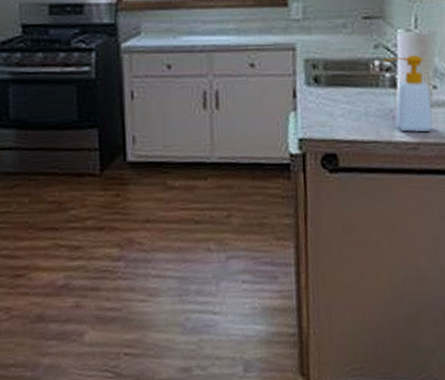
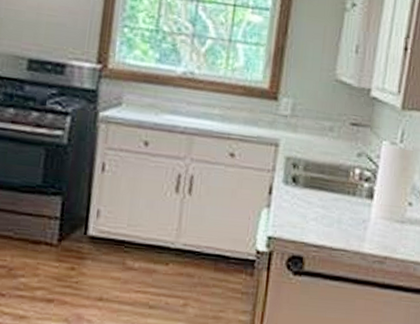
soap bottle: present [382,55,433,133] -> none [363,168,406,248]

